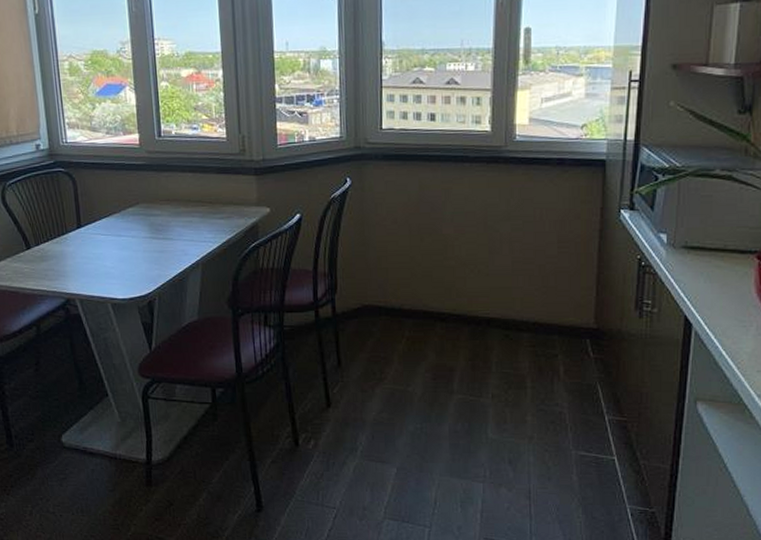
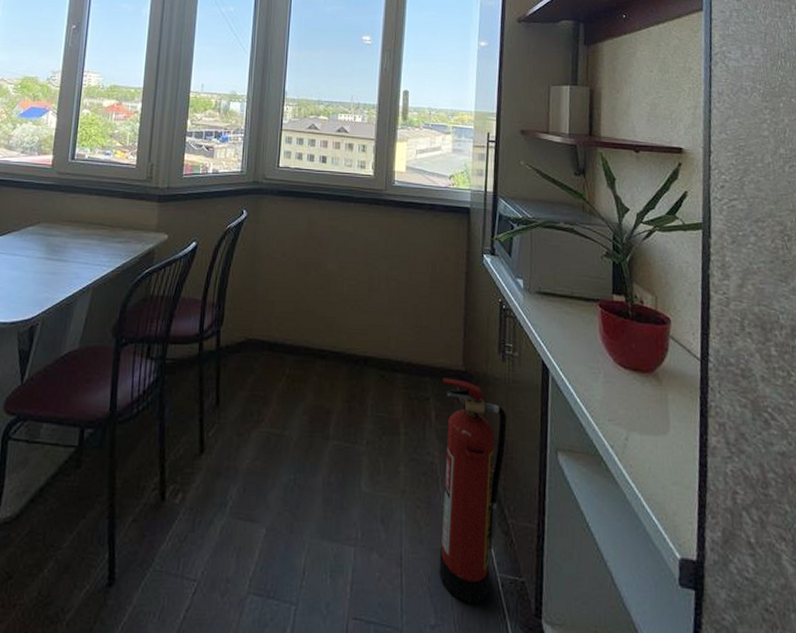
fire extinguisher: none [568,335,642,529] -> present [439,378,507,604]

